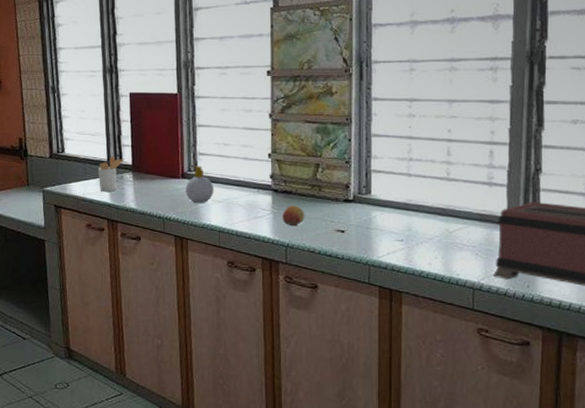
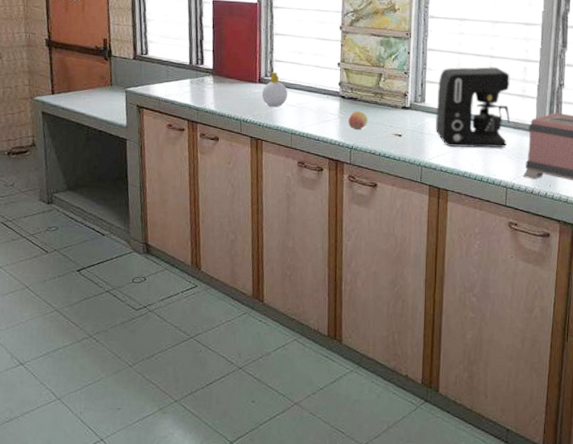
utensil holder: present [98,155,125,192] -> none [180,59,206,94]
coffee maker: none [384,152,475,245] -> present [436,66,510,148]

